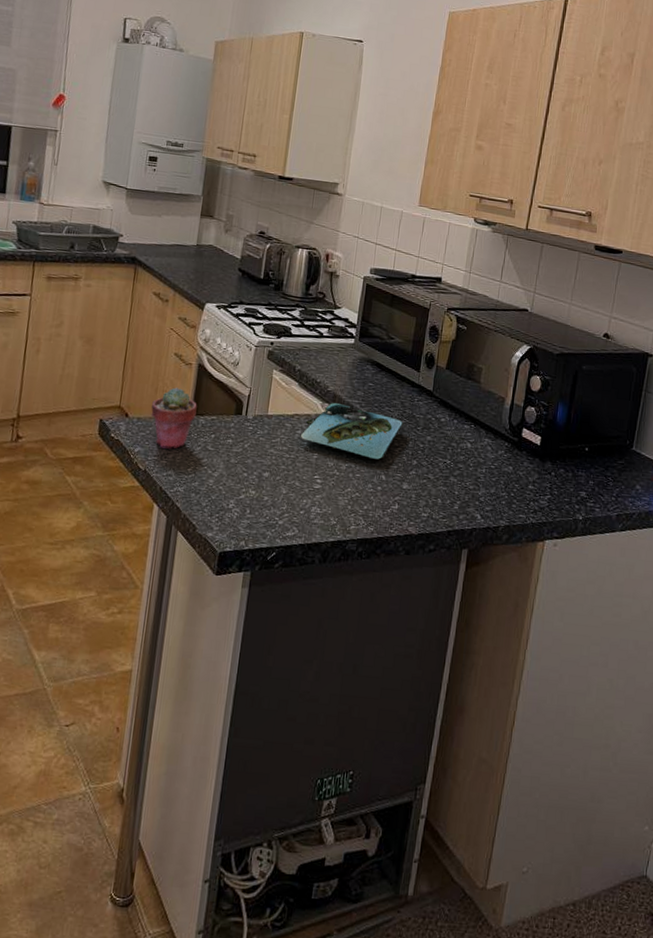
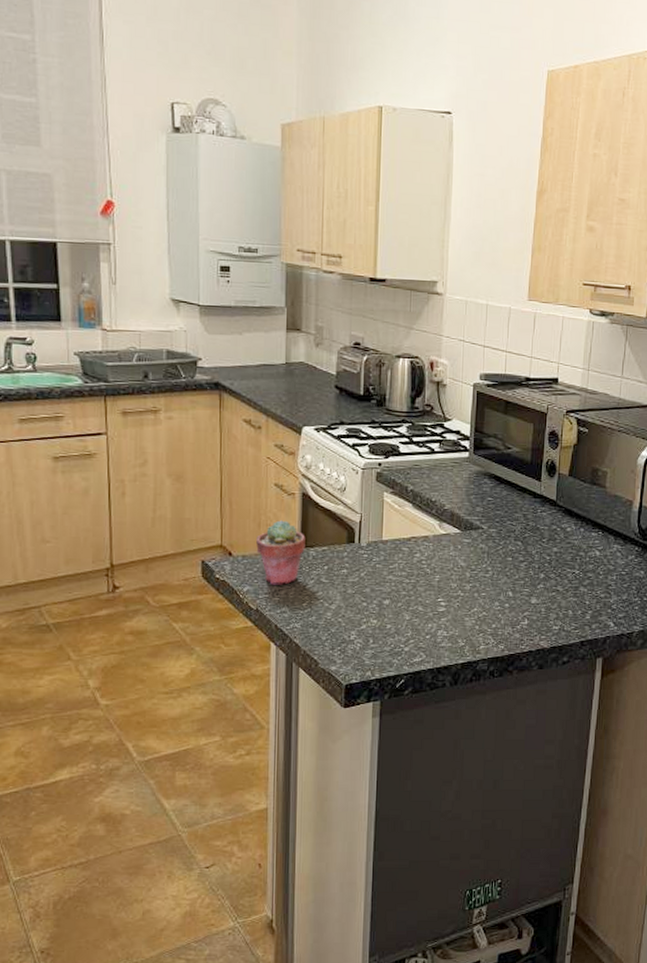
platter: present [300,403,404,460] -> none [419,522,528,576]

